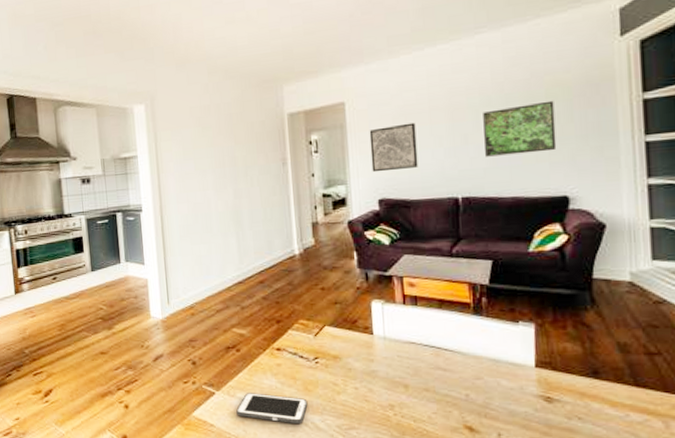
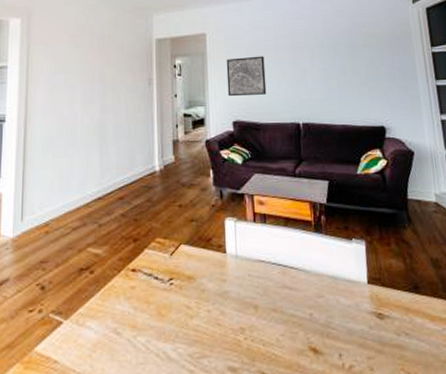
cell phone: present [236,393,308,423] -> none [84,320,160,355]
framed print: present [483,100,557,157] -> none [317,47,374,89]

